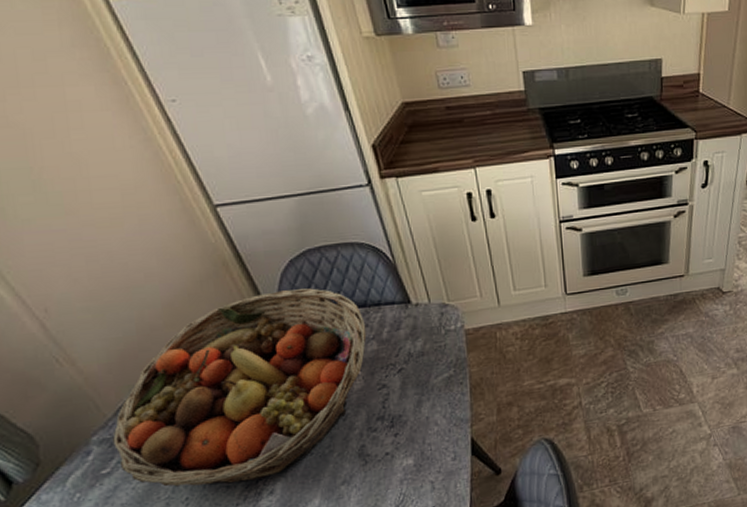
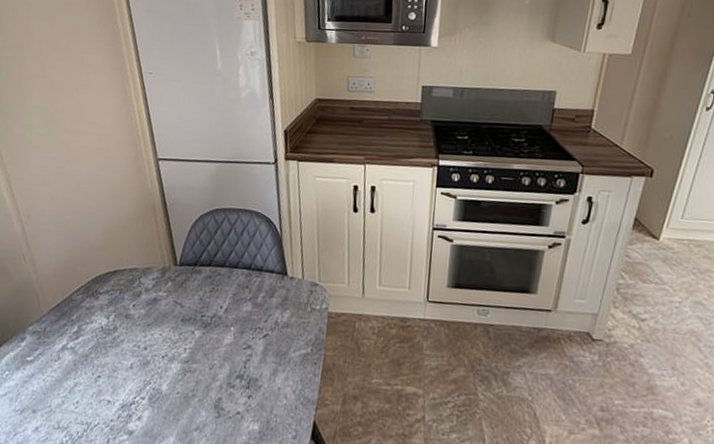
fruit basket: present [113,288,367,487] -> none [40,239,247,404]

